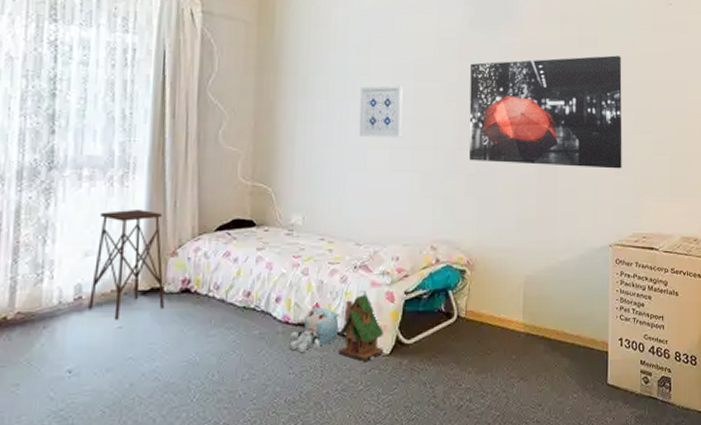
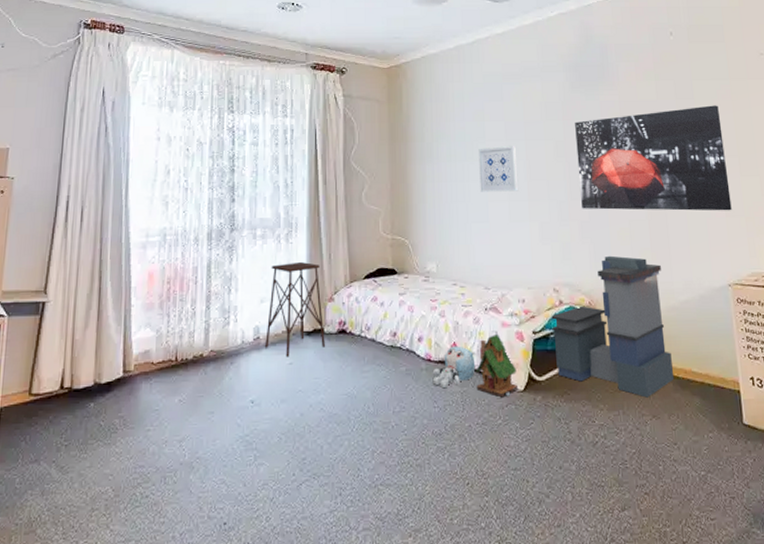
storage bin: none [425,212,546,360] -> present [551,255,675,398]

